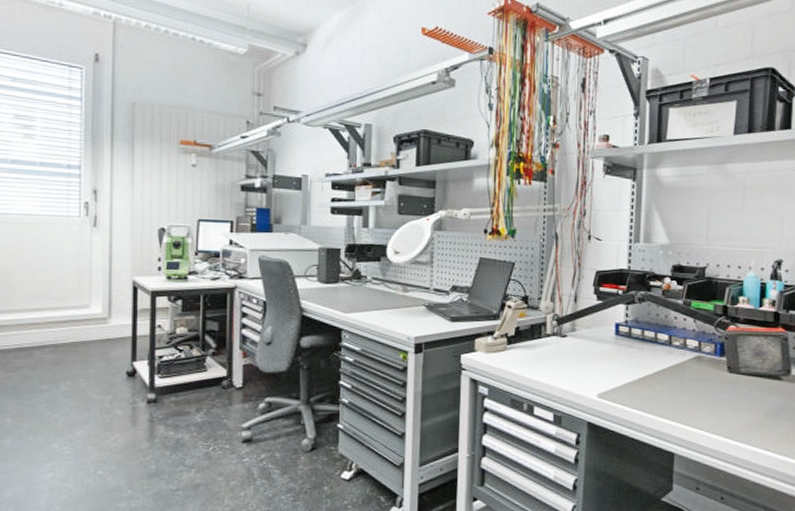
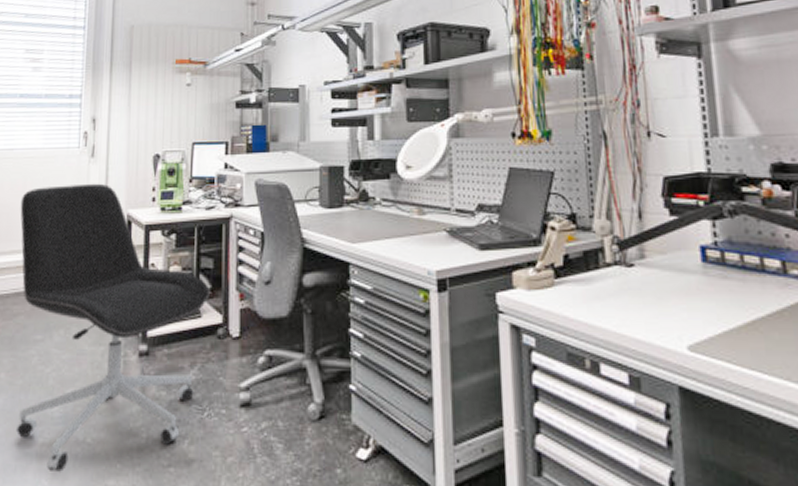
office chair: none [18,251,216,498] -> present [15,183,211,472]

